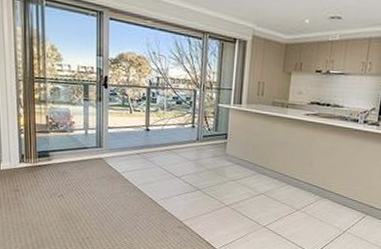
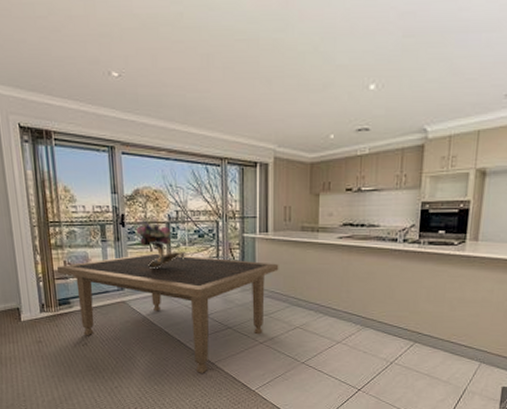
dining table: none [39,115,249,230] -> present [57,253,279,373]
bouquet: none [118,84,164,131] -> present [136,220,187,270]

